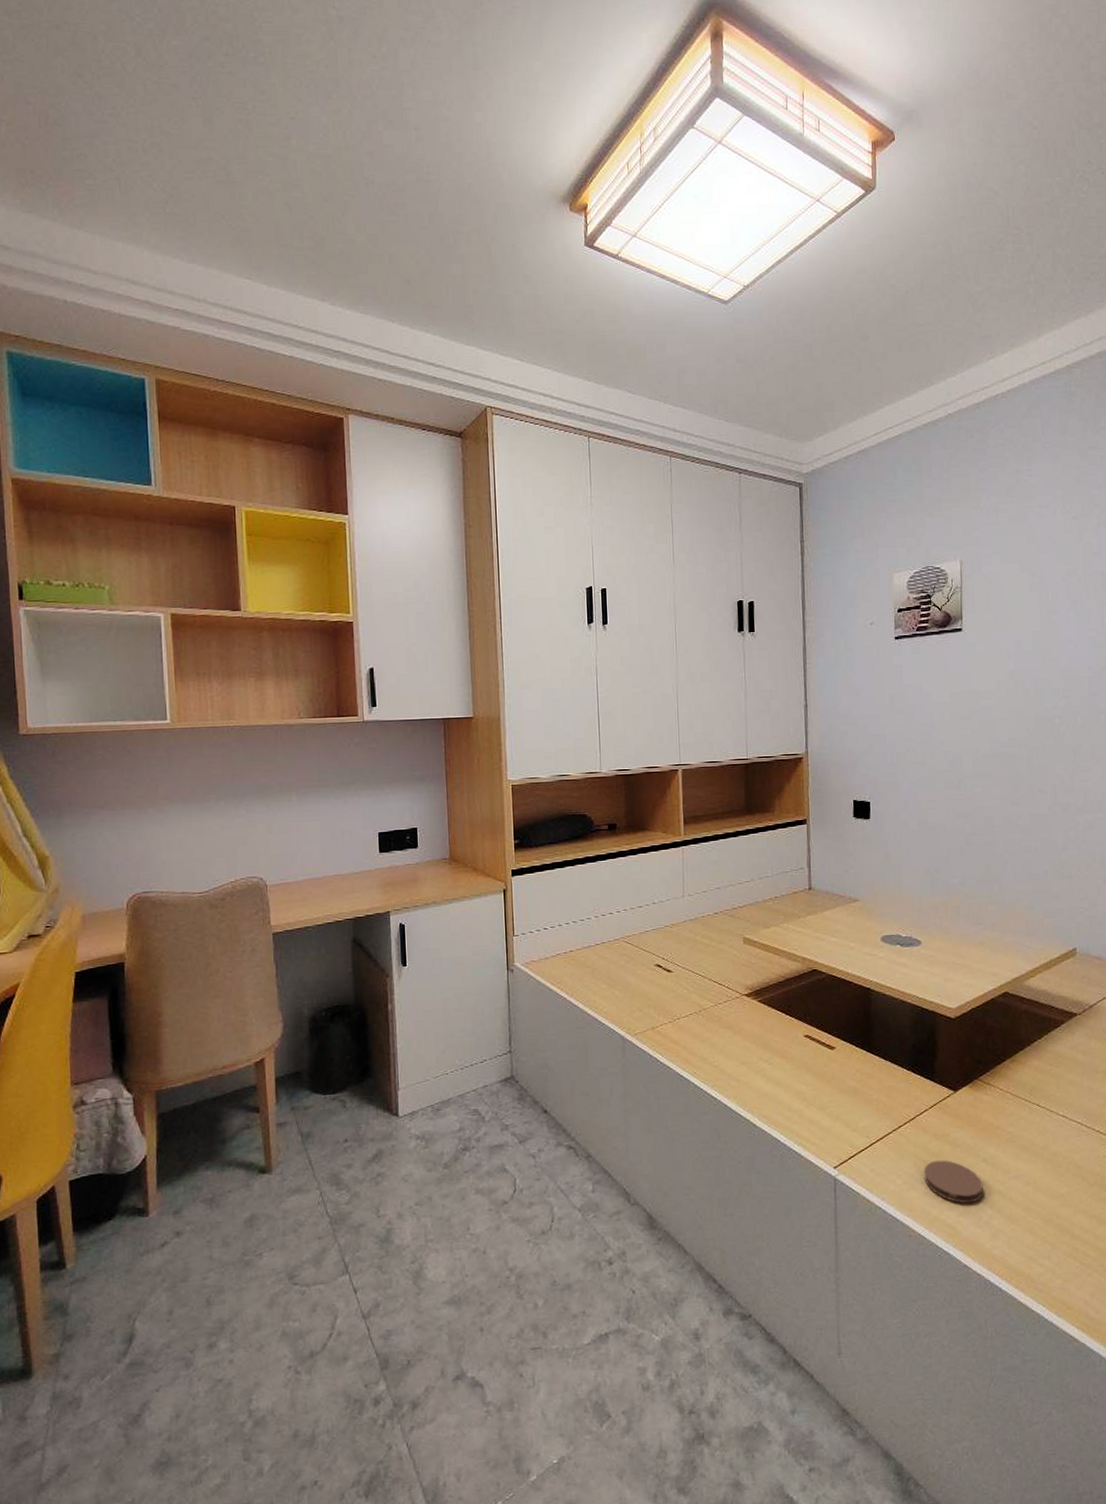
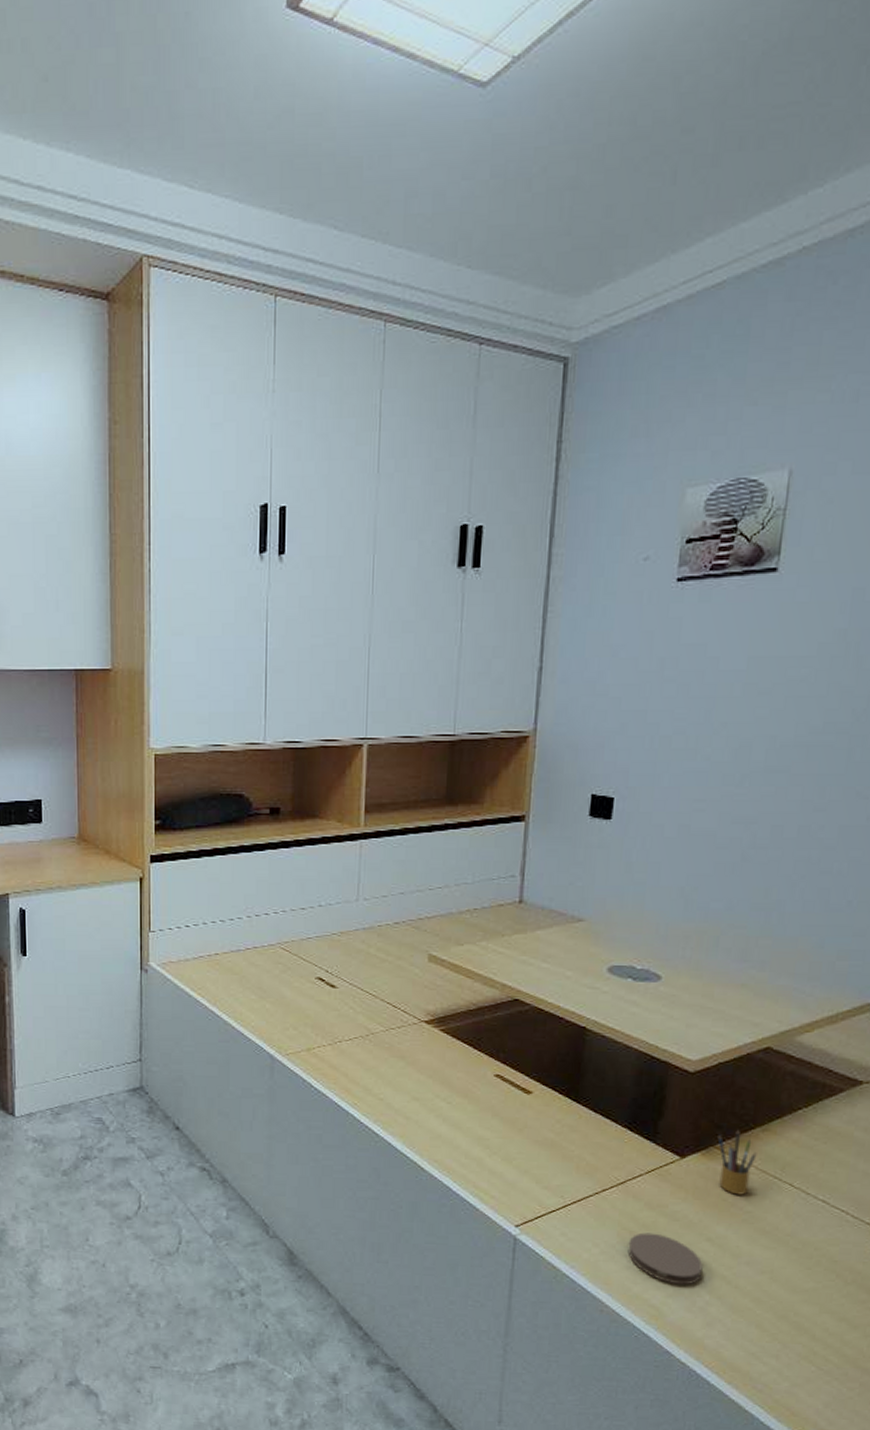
pencil box: none [979,1062,1010,1119] -> present [717,1129,757,1195]

